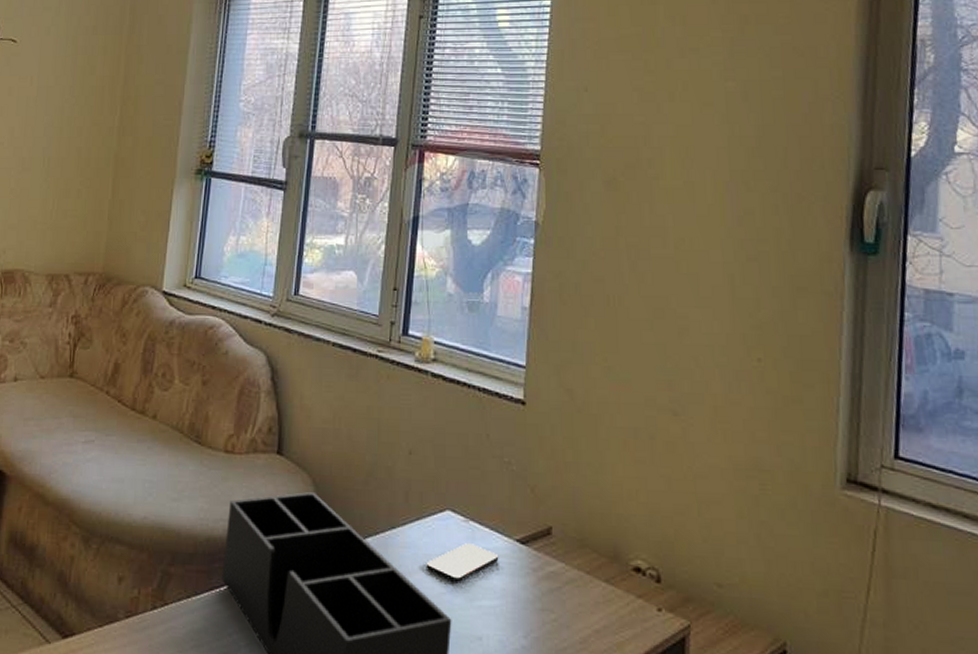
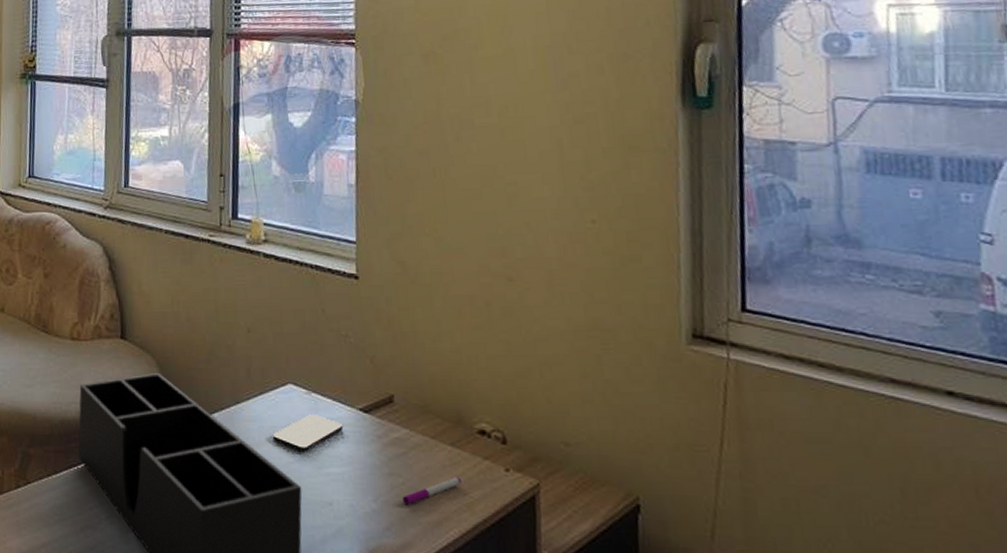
pen: none [553,615,614,643] -> present [402,477,462,505]

